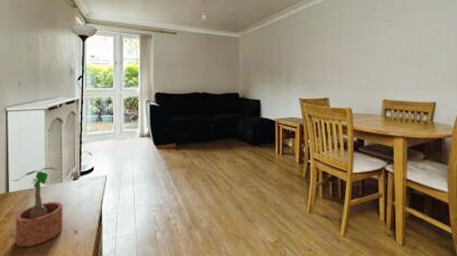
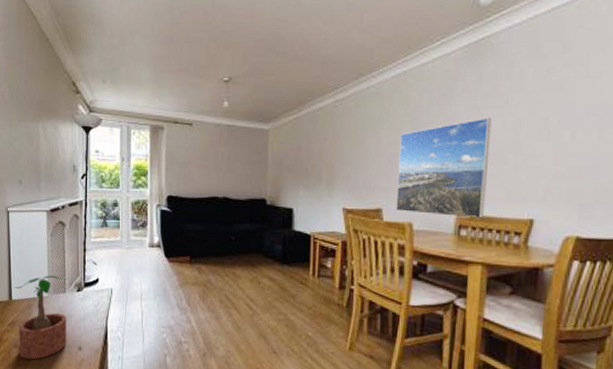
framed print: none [339,28,403,103] -> present [396,117,492,219]

